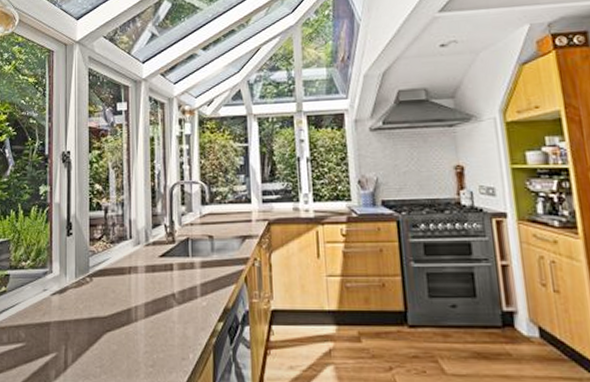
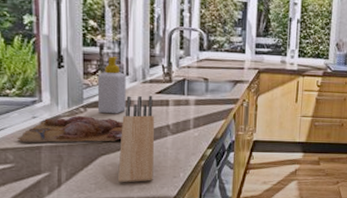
cutting board: none [28,287,128,318] -> present [16,116,123,142]
soap bottle: none [102,219,130,283] -> present [97,56,126,114]
knife block: none [123,260,160,366] -> present [118,96,154,183]

